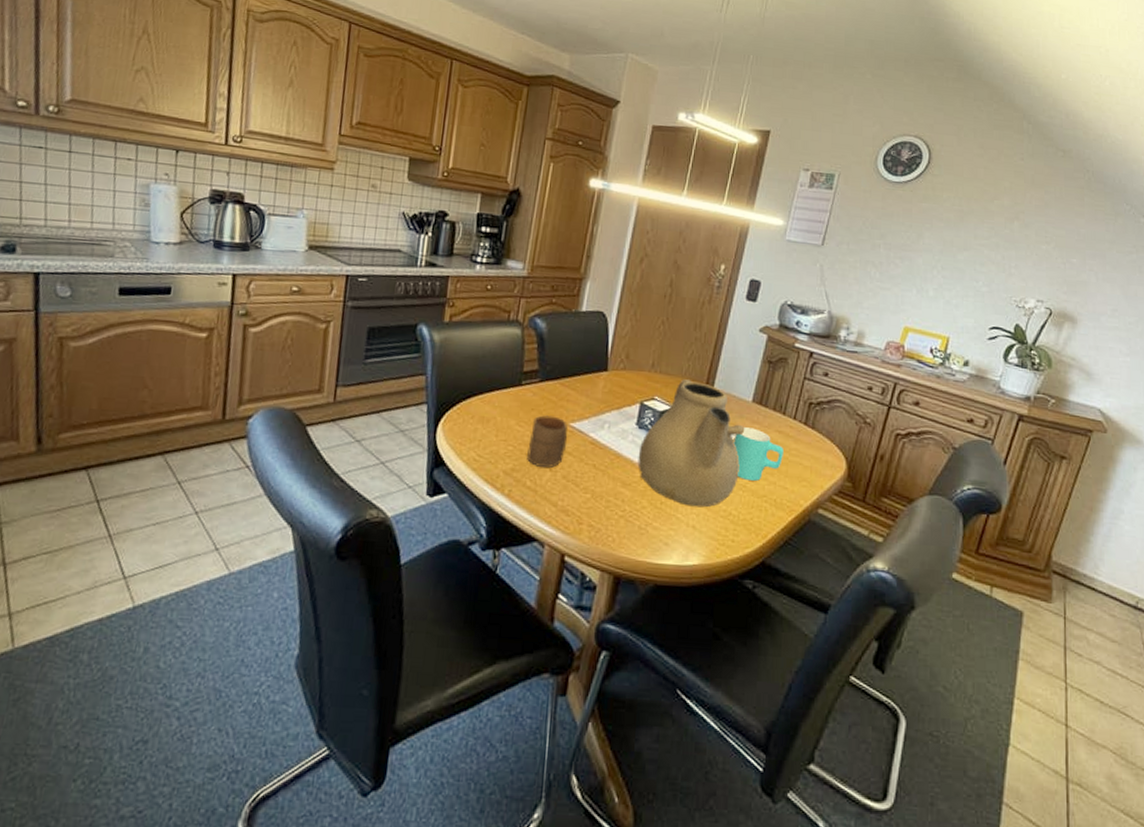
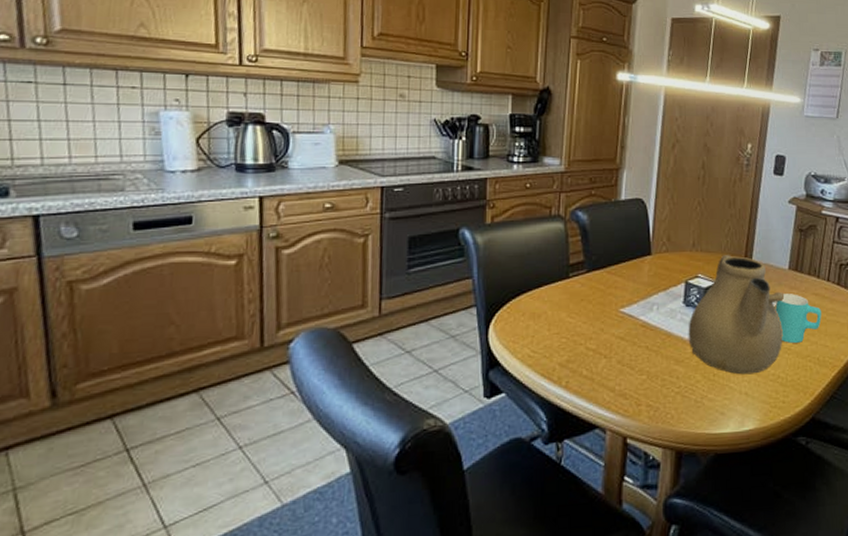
cup: present [526,415,568,468] -> none [580,304,619,355]

